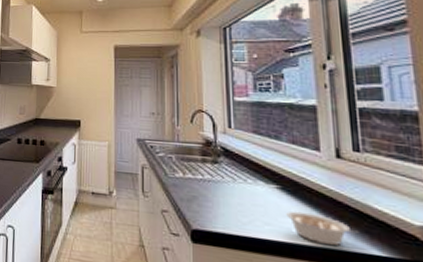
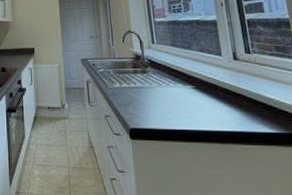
legume: present [286,211,358,247] -> none [201,105,253,129]

